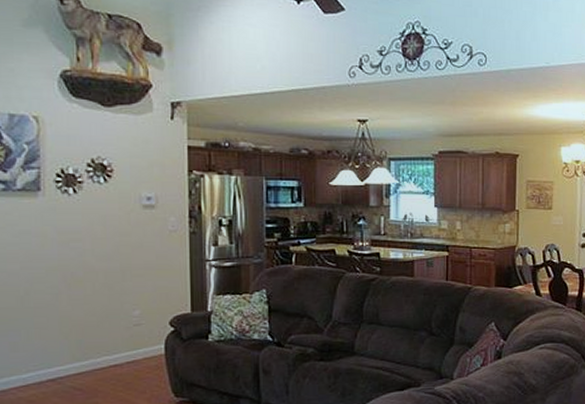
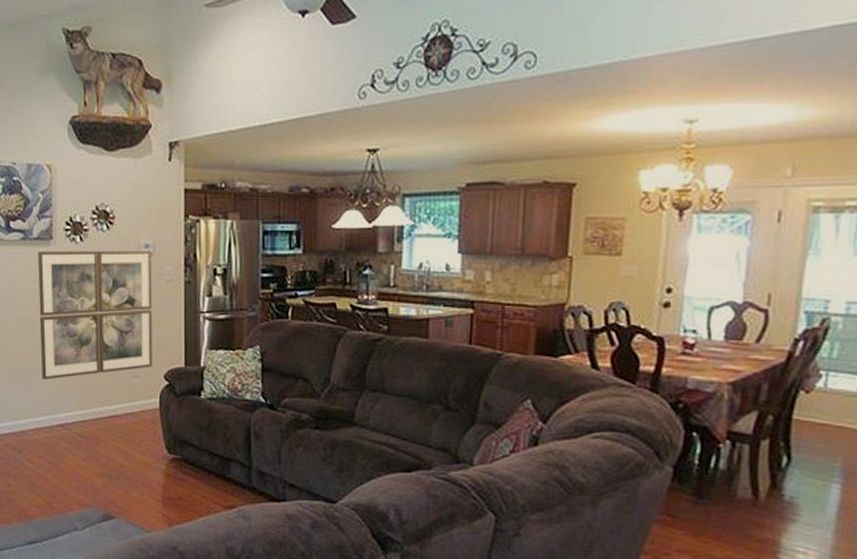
wall art: none [23,202,157,335] -> present [38,250,153,380]

